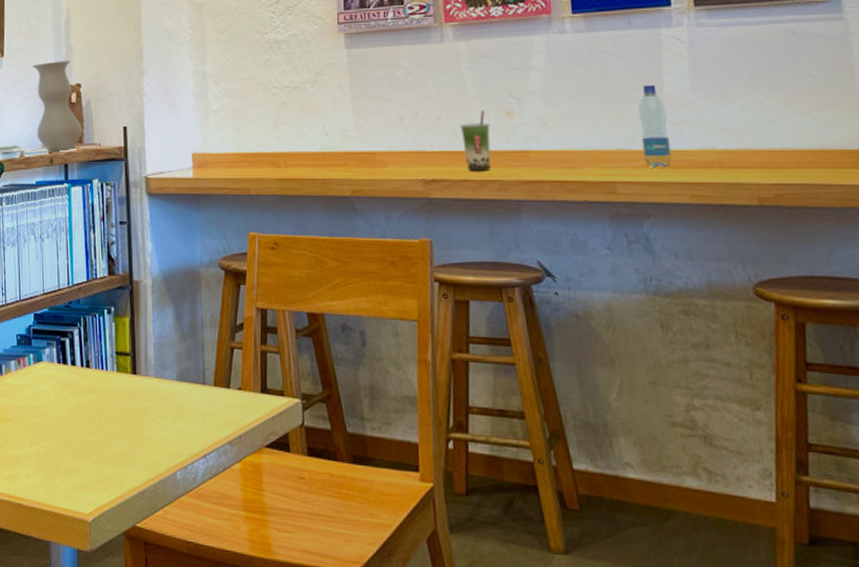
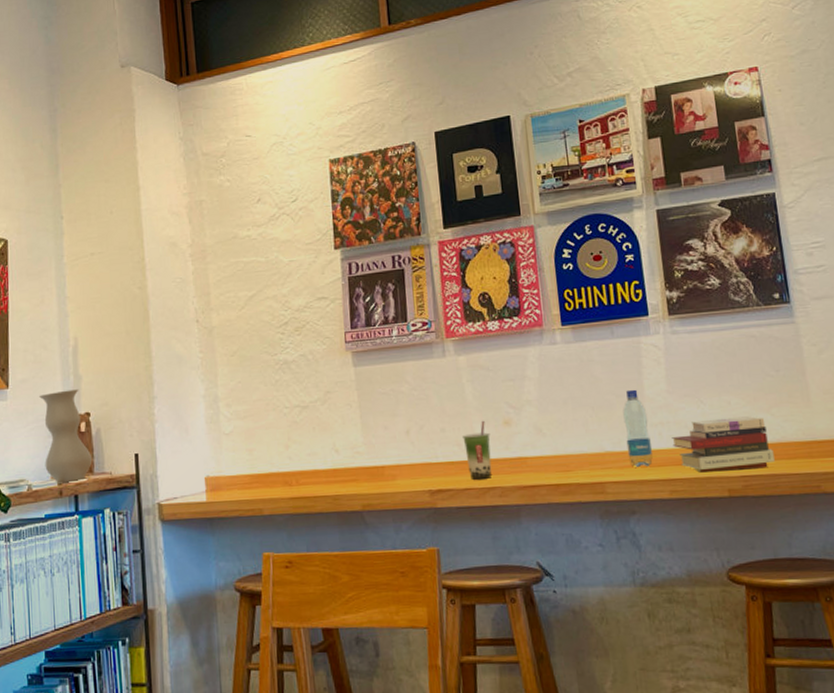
books: none [694,119,814,178] -> present [672,416,775,473]

